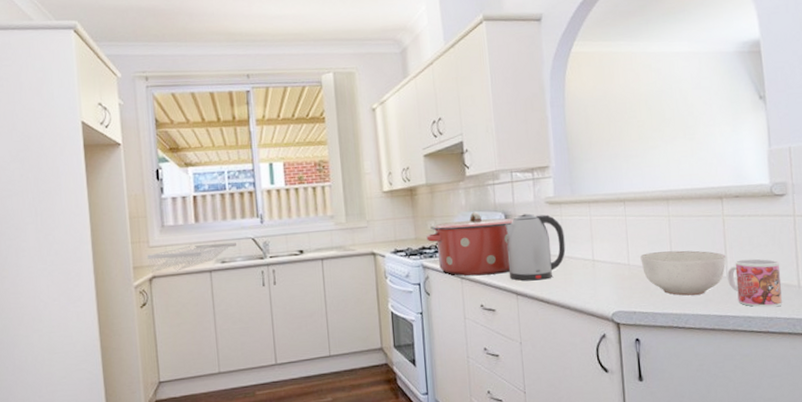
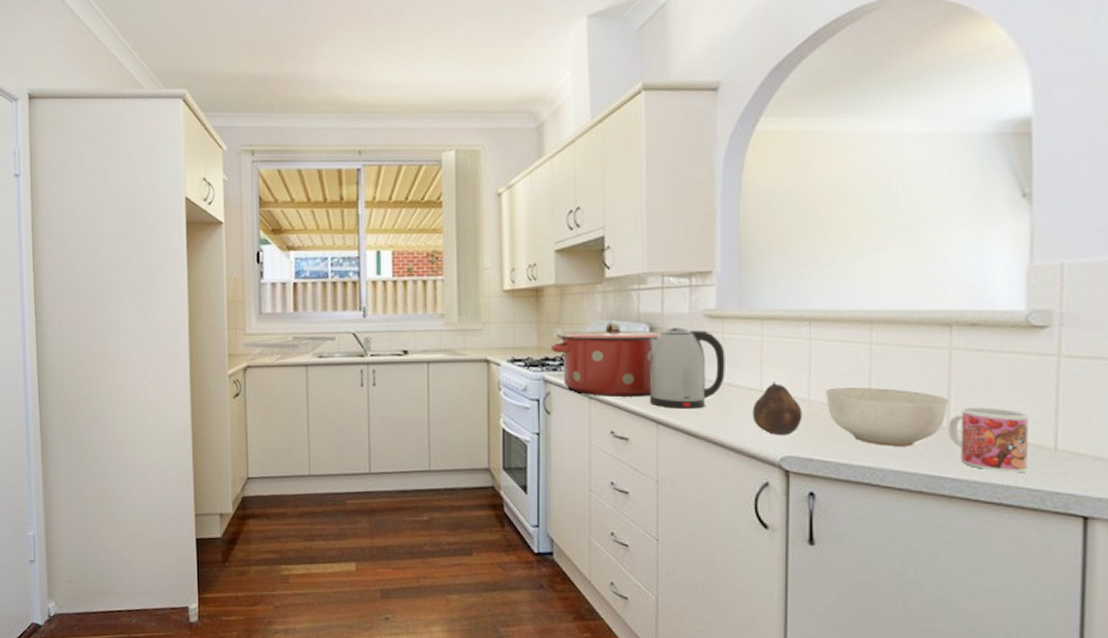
fruit: none [588,252,626,296] -> present [752,382,802,437]

